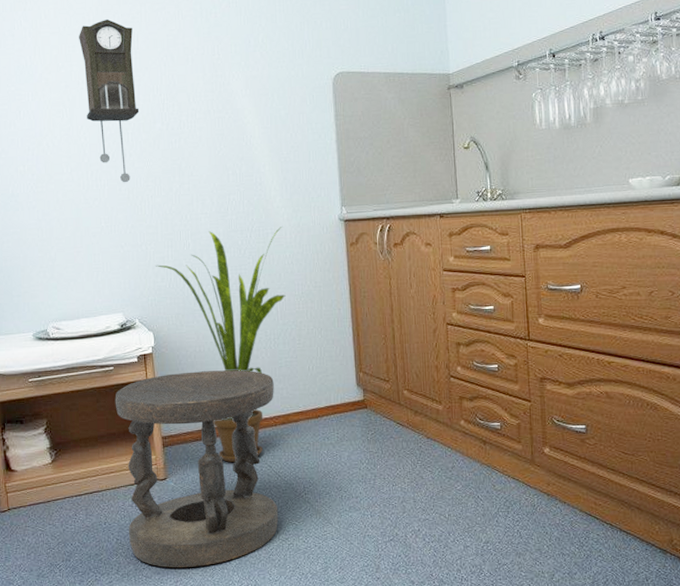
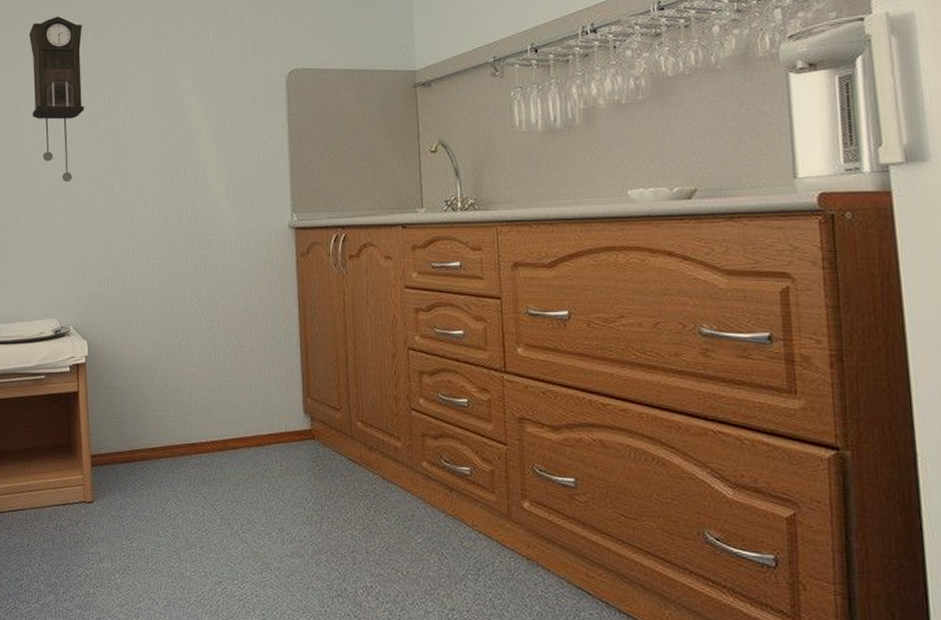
stool: present [115,370,279,568] -> none [44,386,212,605]
house plant: present [155,227,286,462] -> none [92,233,228,489]

